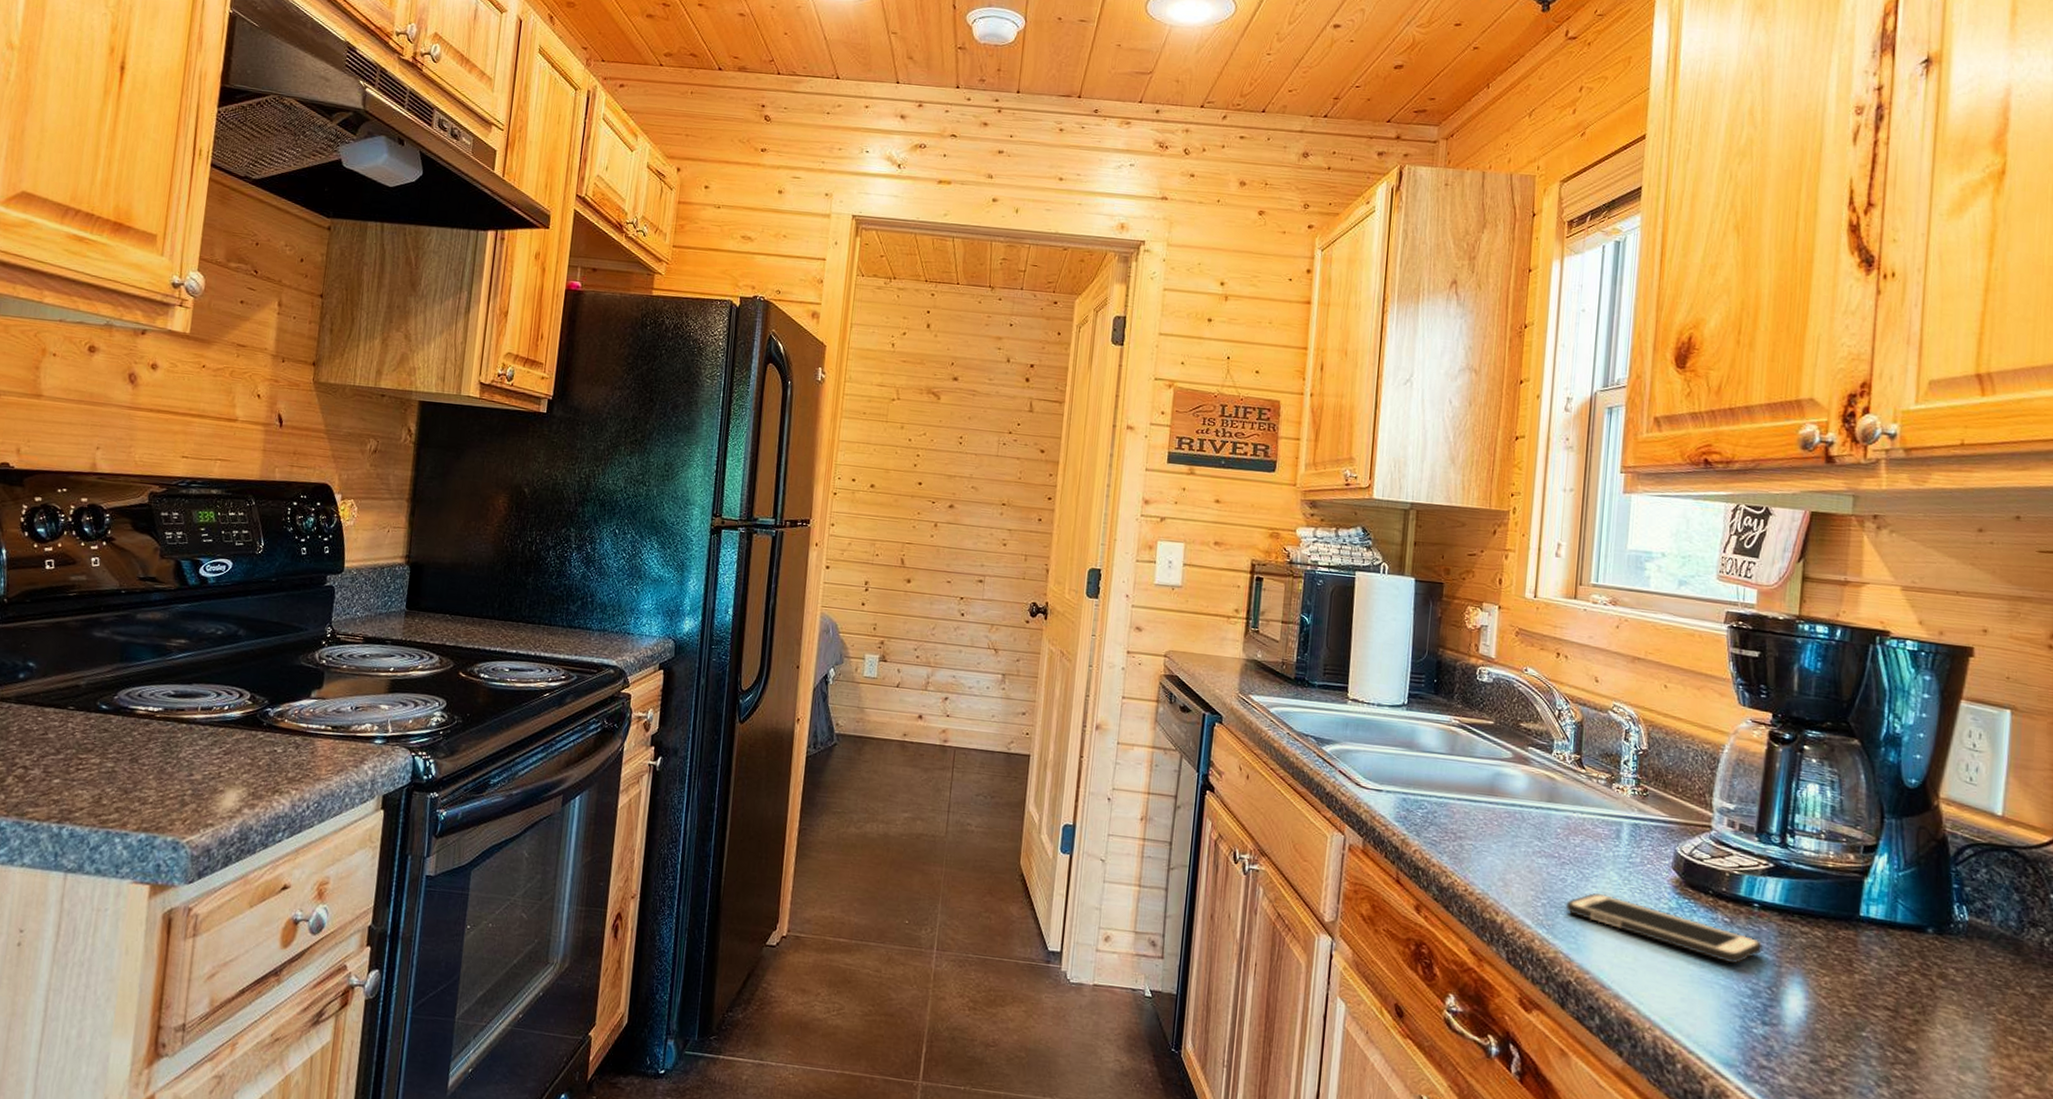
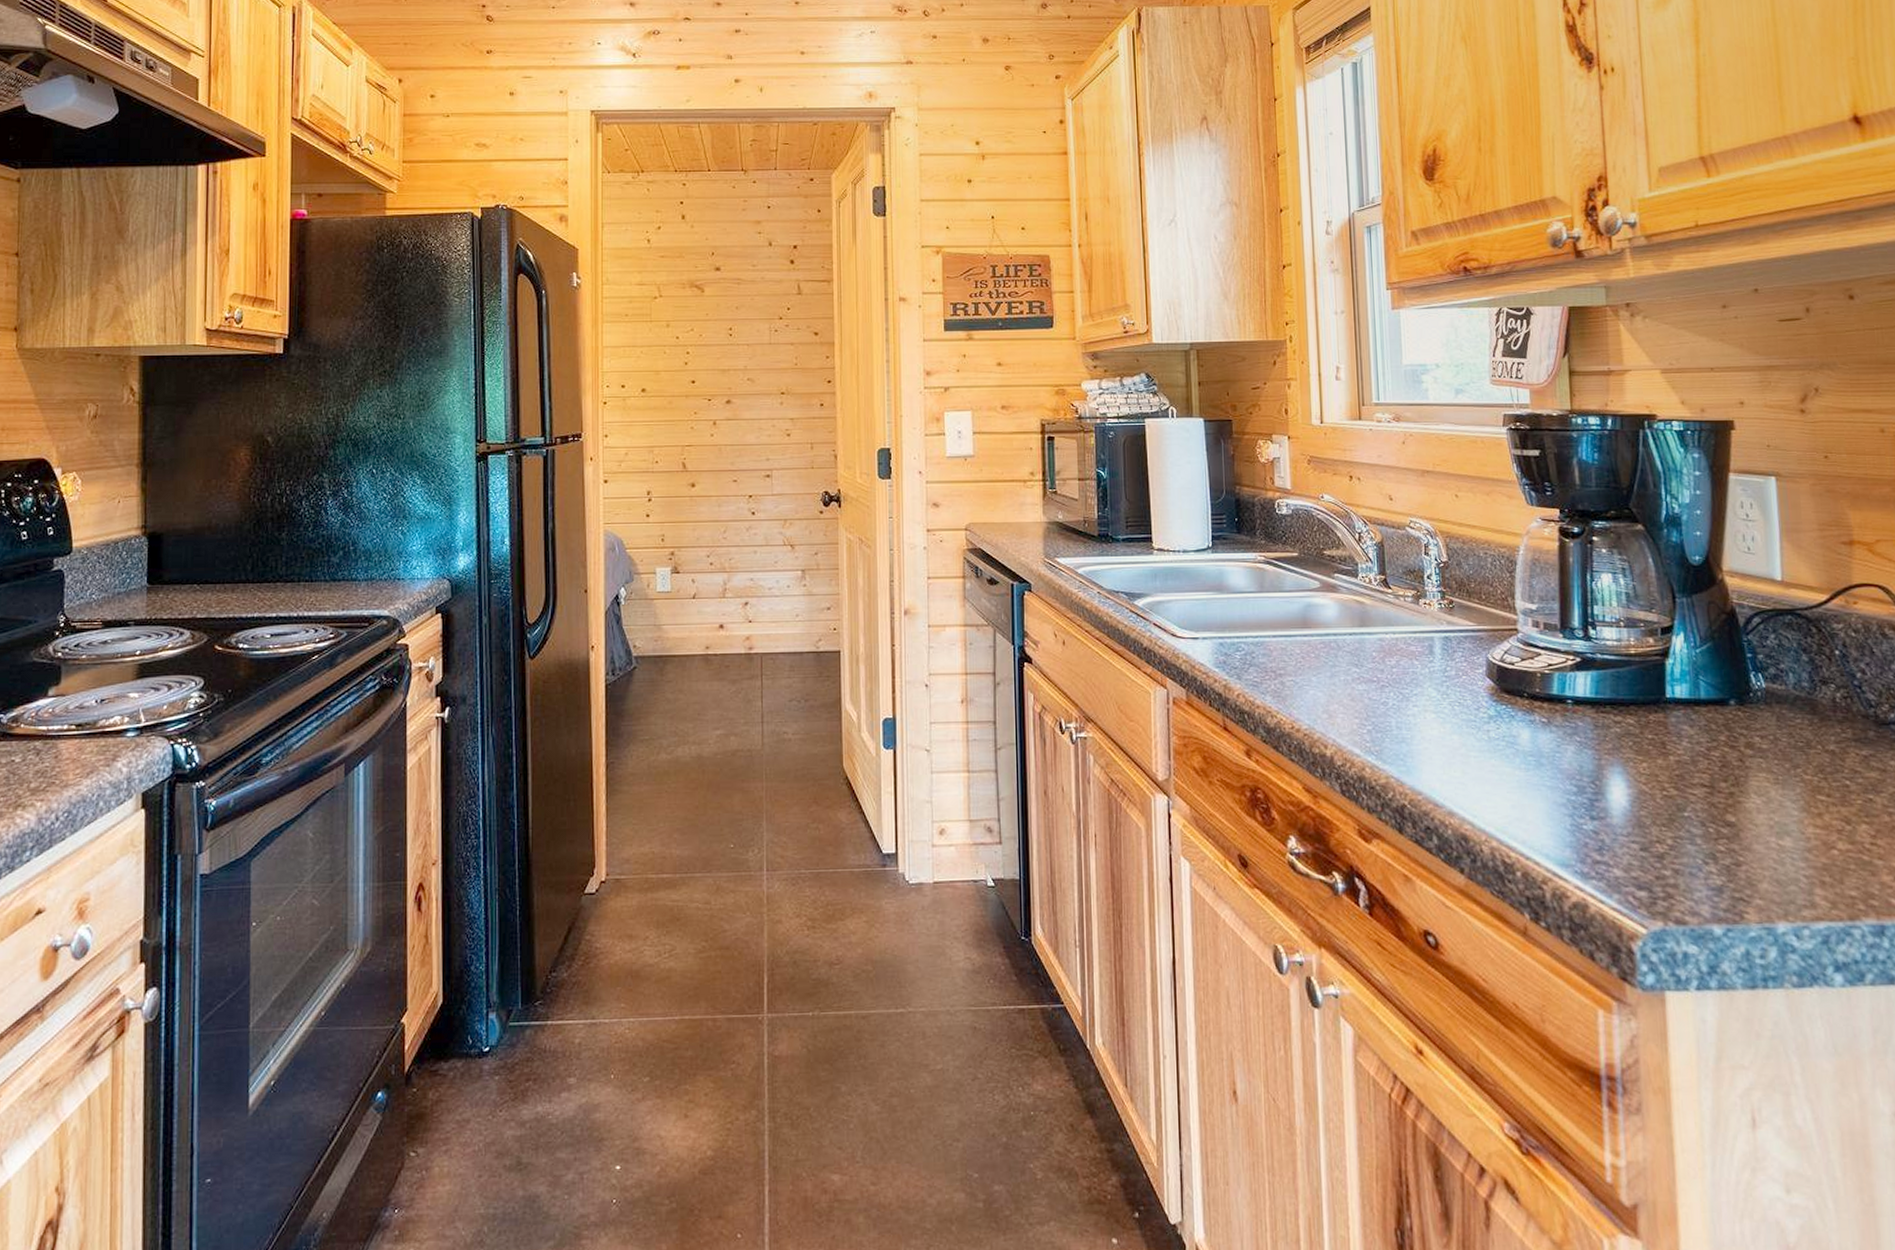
cell phone: present [1565,893,1763,963] -> none [1390,712,1581,764]

